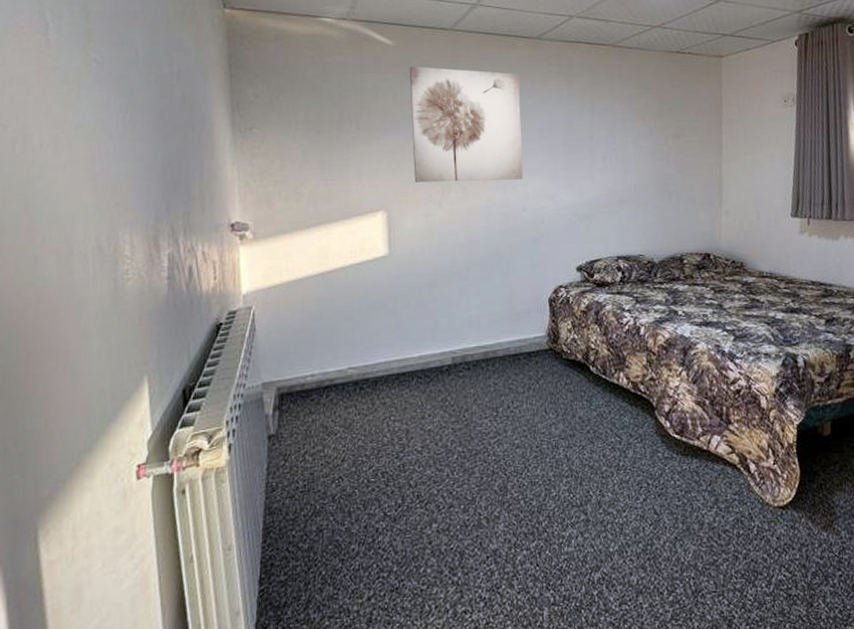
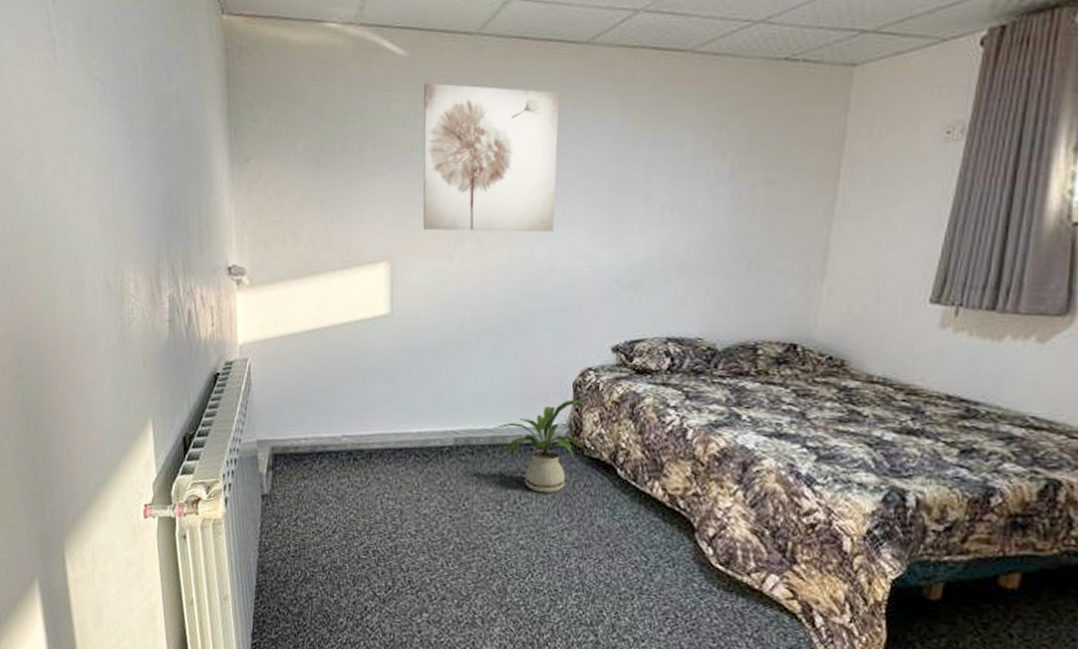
house plant: none [486,313,561,396] -> present [494,399,584,494]

